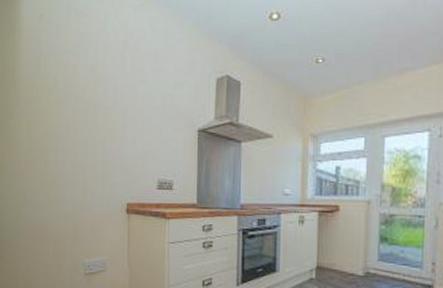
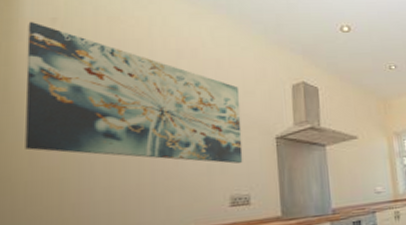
wall art: none [24,18,171,151] -> present [25,21,243,164]

